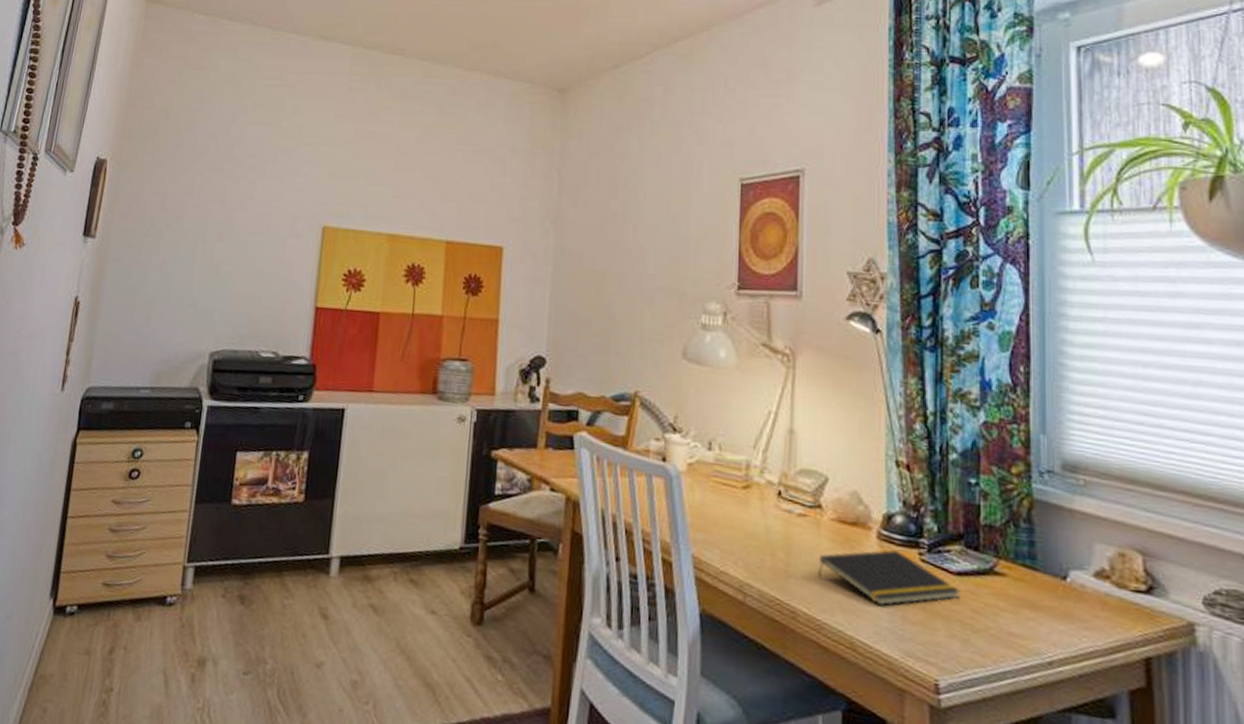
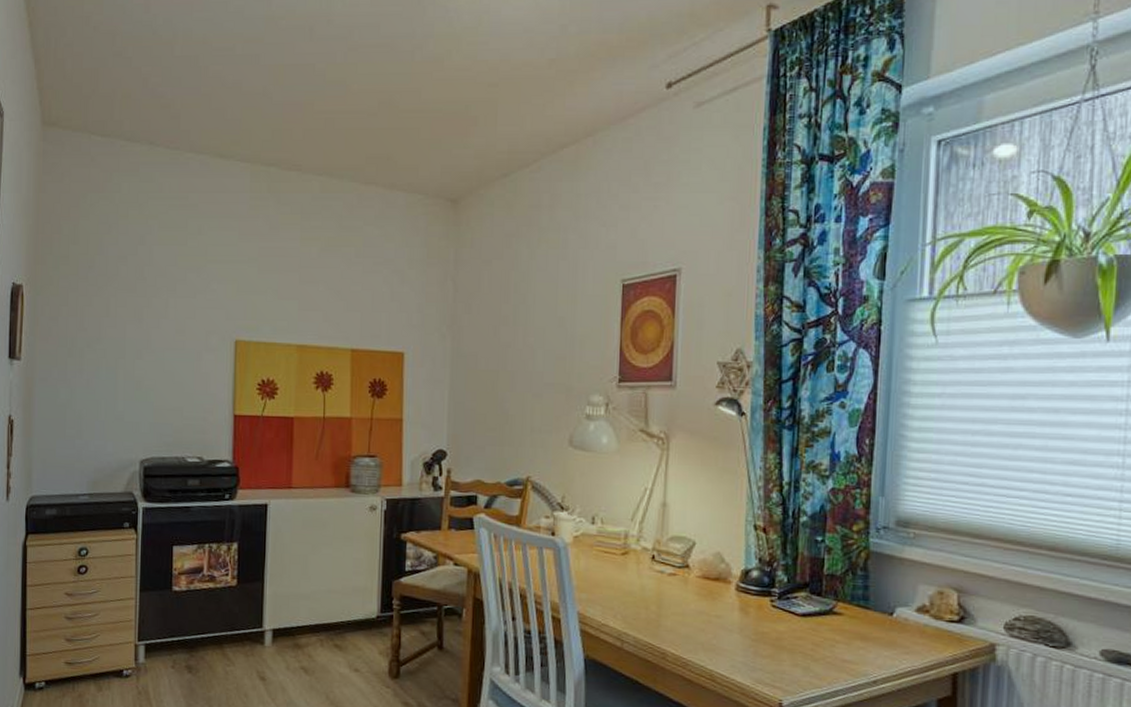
notepad: present [818,550,961,606] -> none [685,599,804,645]

